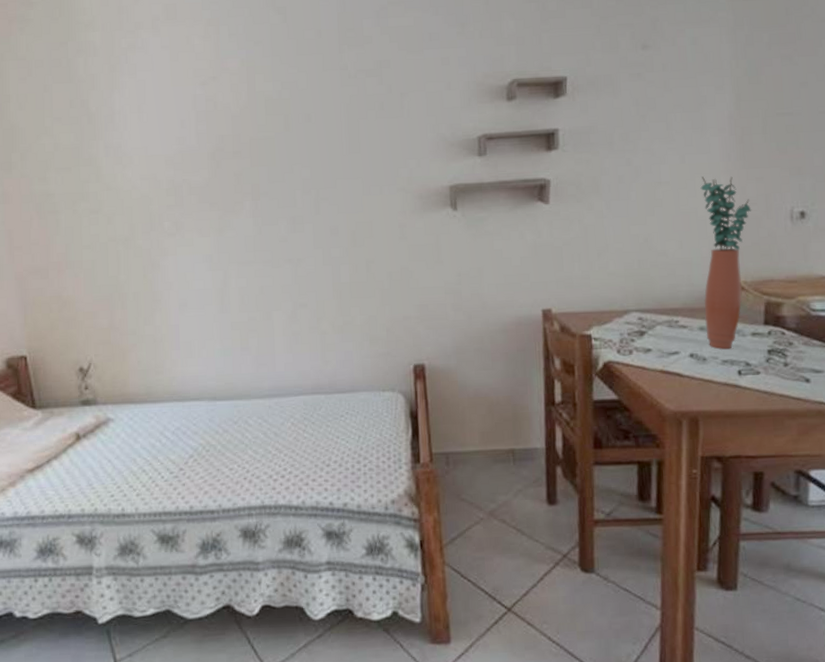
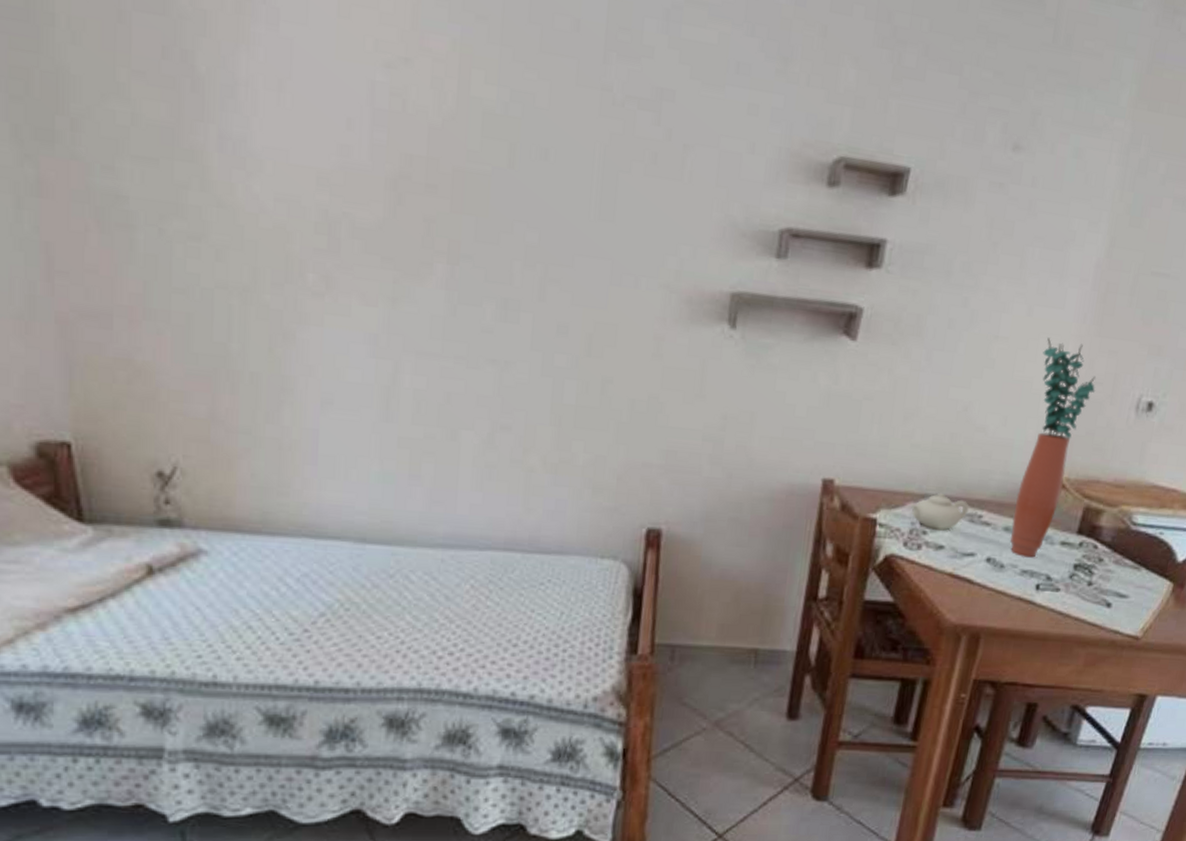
teapot: none [616,307,666,337] -> present [910,492,969,531]

